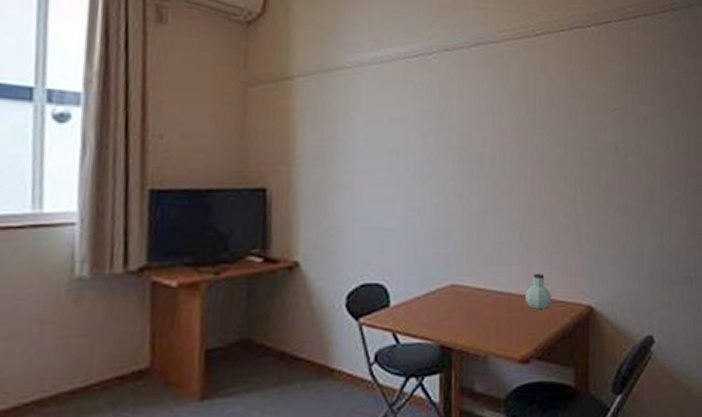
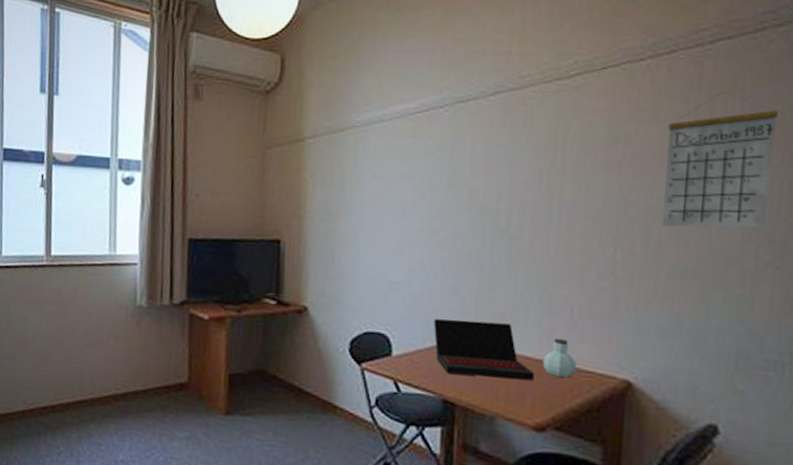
laptop: none [429,263,519,318] -> present [433,318,534,380]
calendar: none [607,58,677,170] -> present [661,92,778,229]

